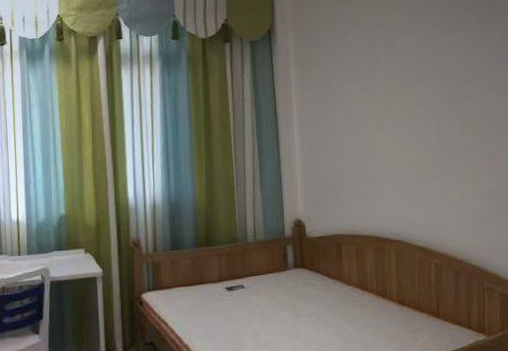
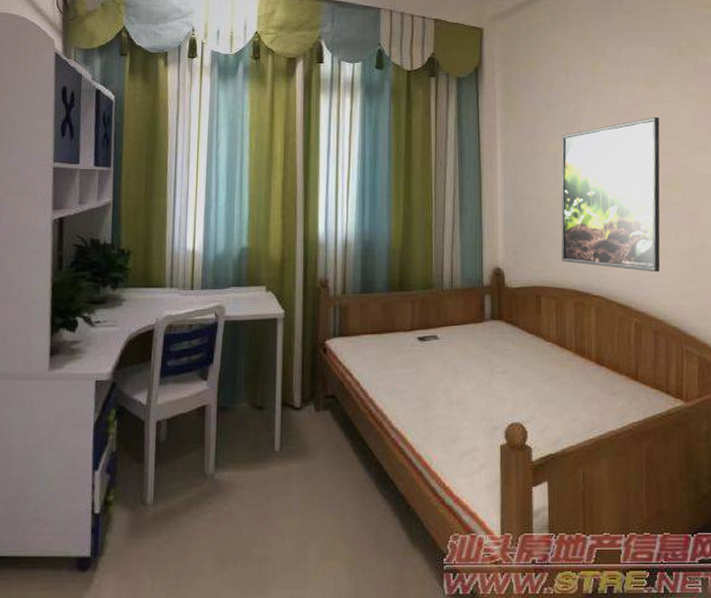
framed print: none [356,62,460,215] -> present [561,116,660,273]

